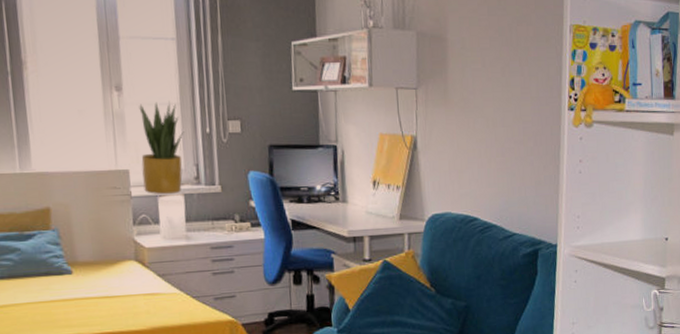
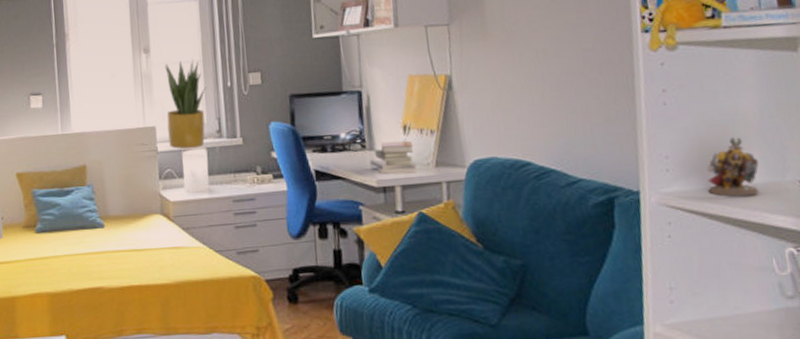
books: none [342,194,383,225] -> present [369,140,417,174]
figurine: none [605,202,641,250] -> present [706,137,760,196]

